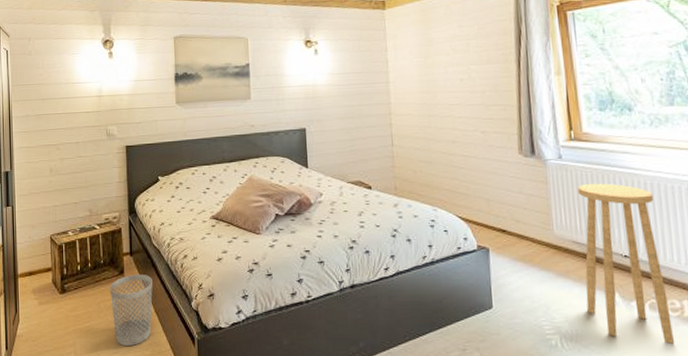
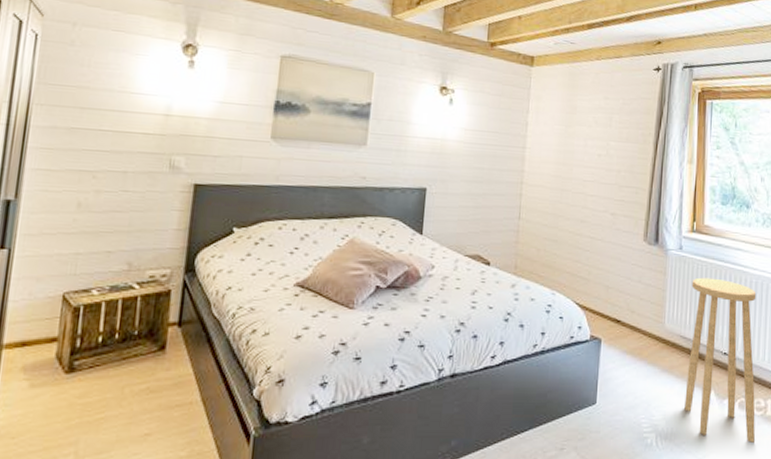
wastebasket: present [110,275,153,346] -> none [139,352,204,444]

